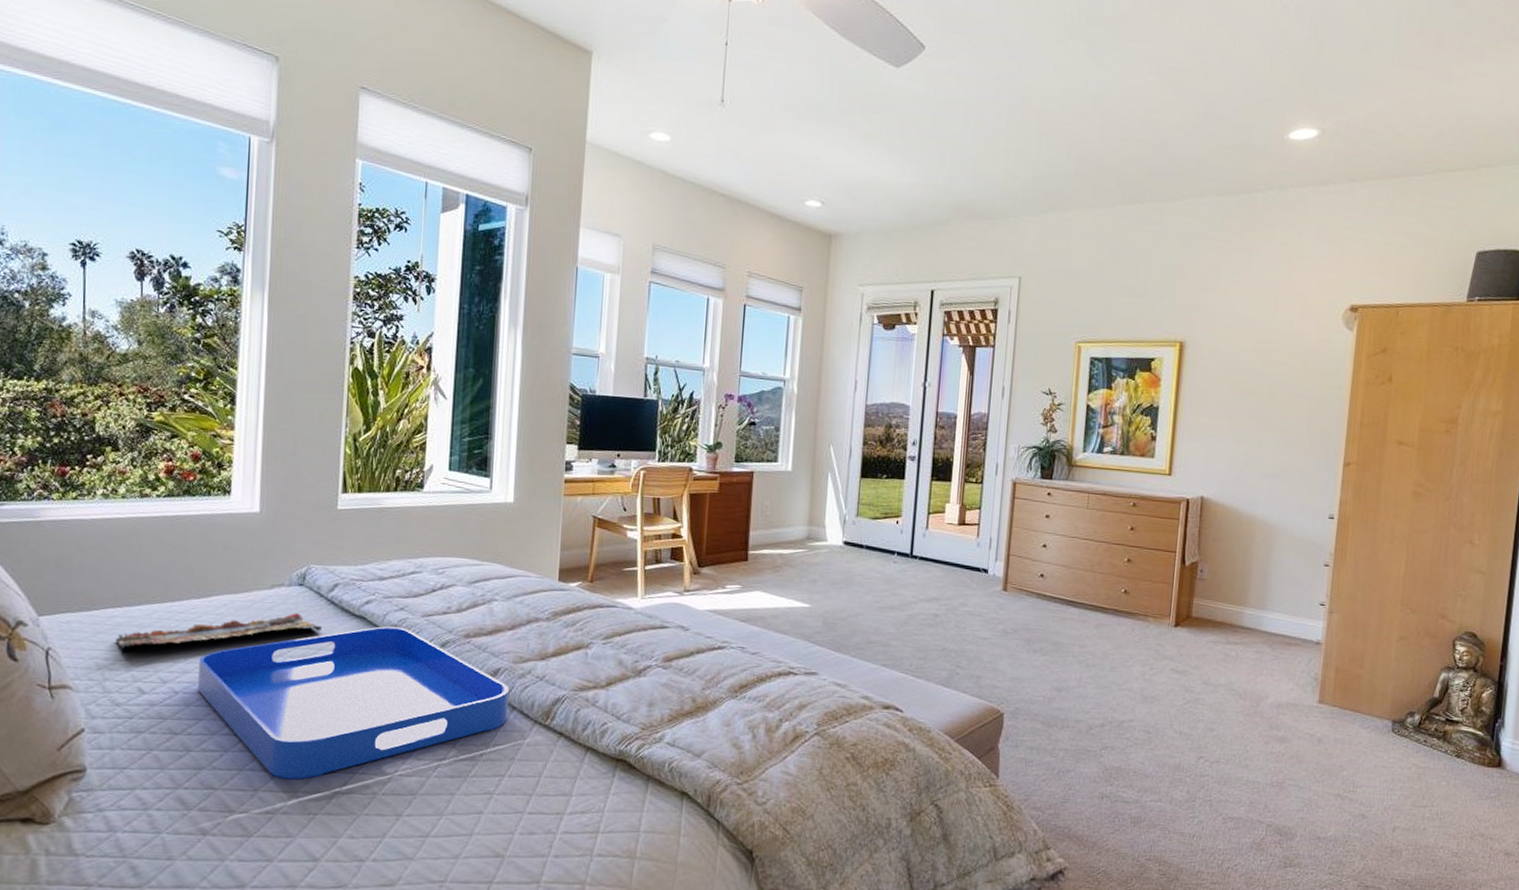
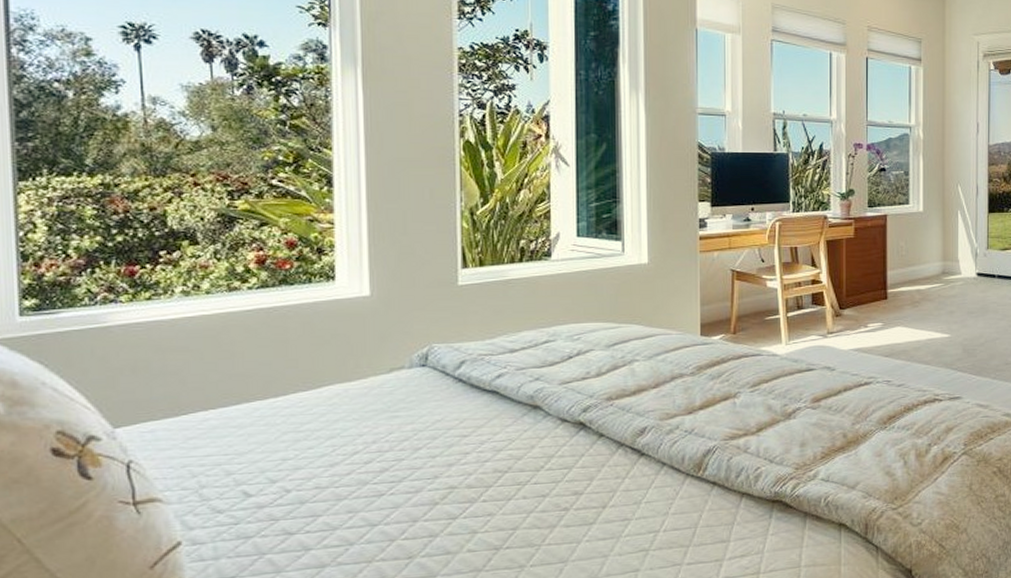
magazine: present [115,613,322,652] -> none [210,395,450,456]
serving tray: present [198,626,510,780] -> none [313,397,659,565]

